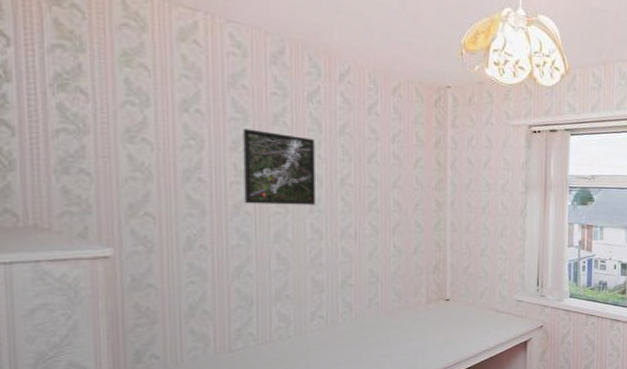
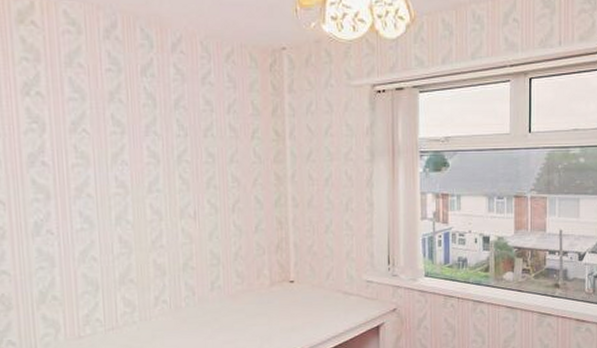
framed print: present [243,129,315,205] -> none [81,108,154,186]

